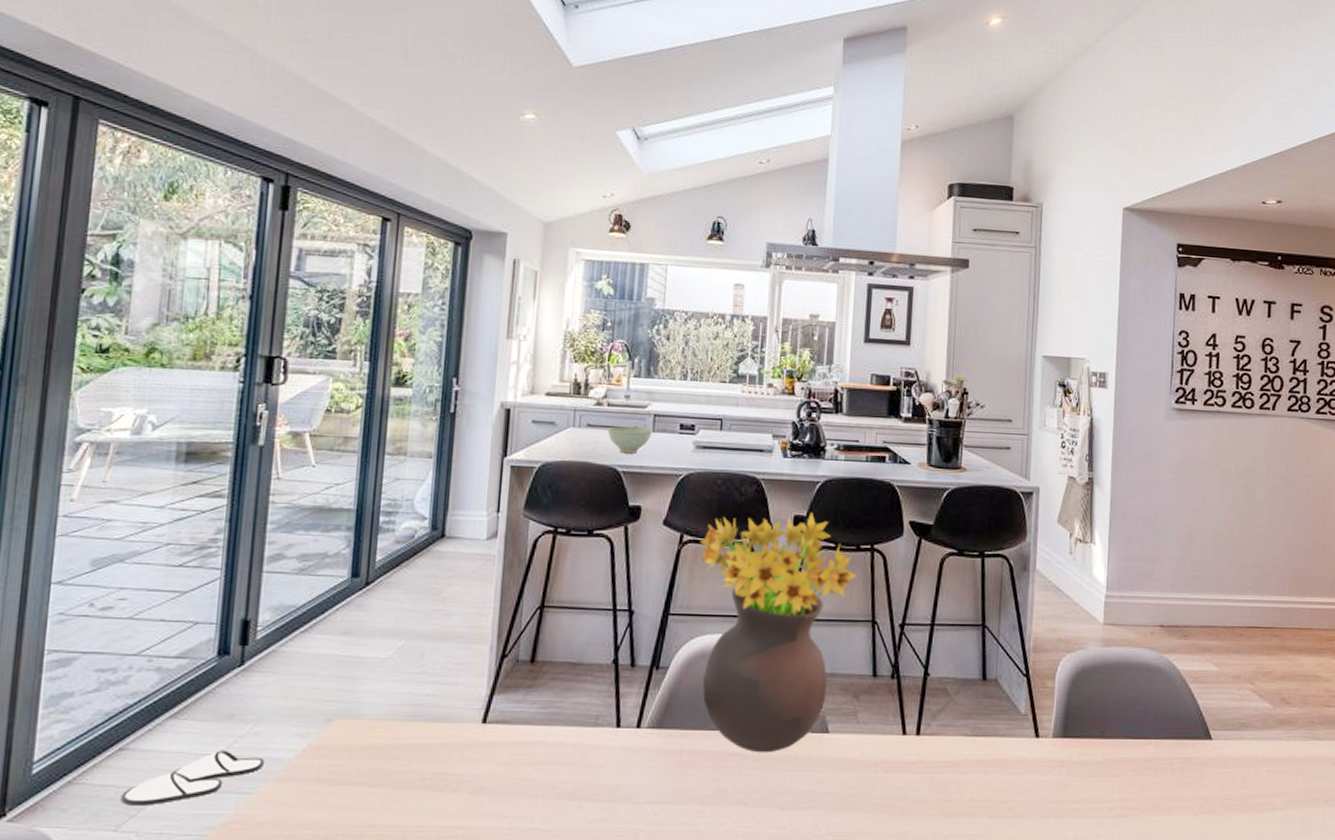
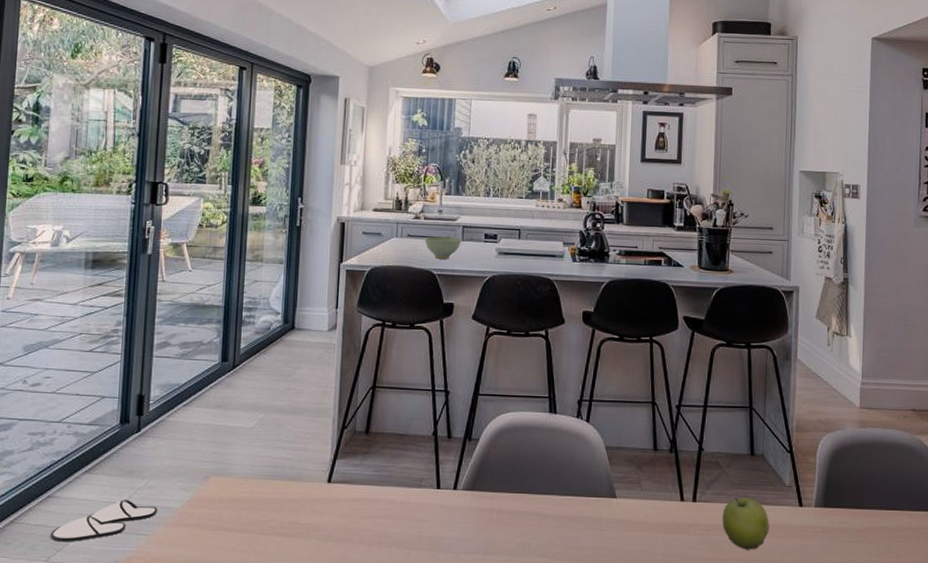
flower arrangement: present [700,512,858,753] -> none [503,309,639,514]
fruit: none [949,728,1002,789] -> present [722,496,769,550]

